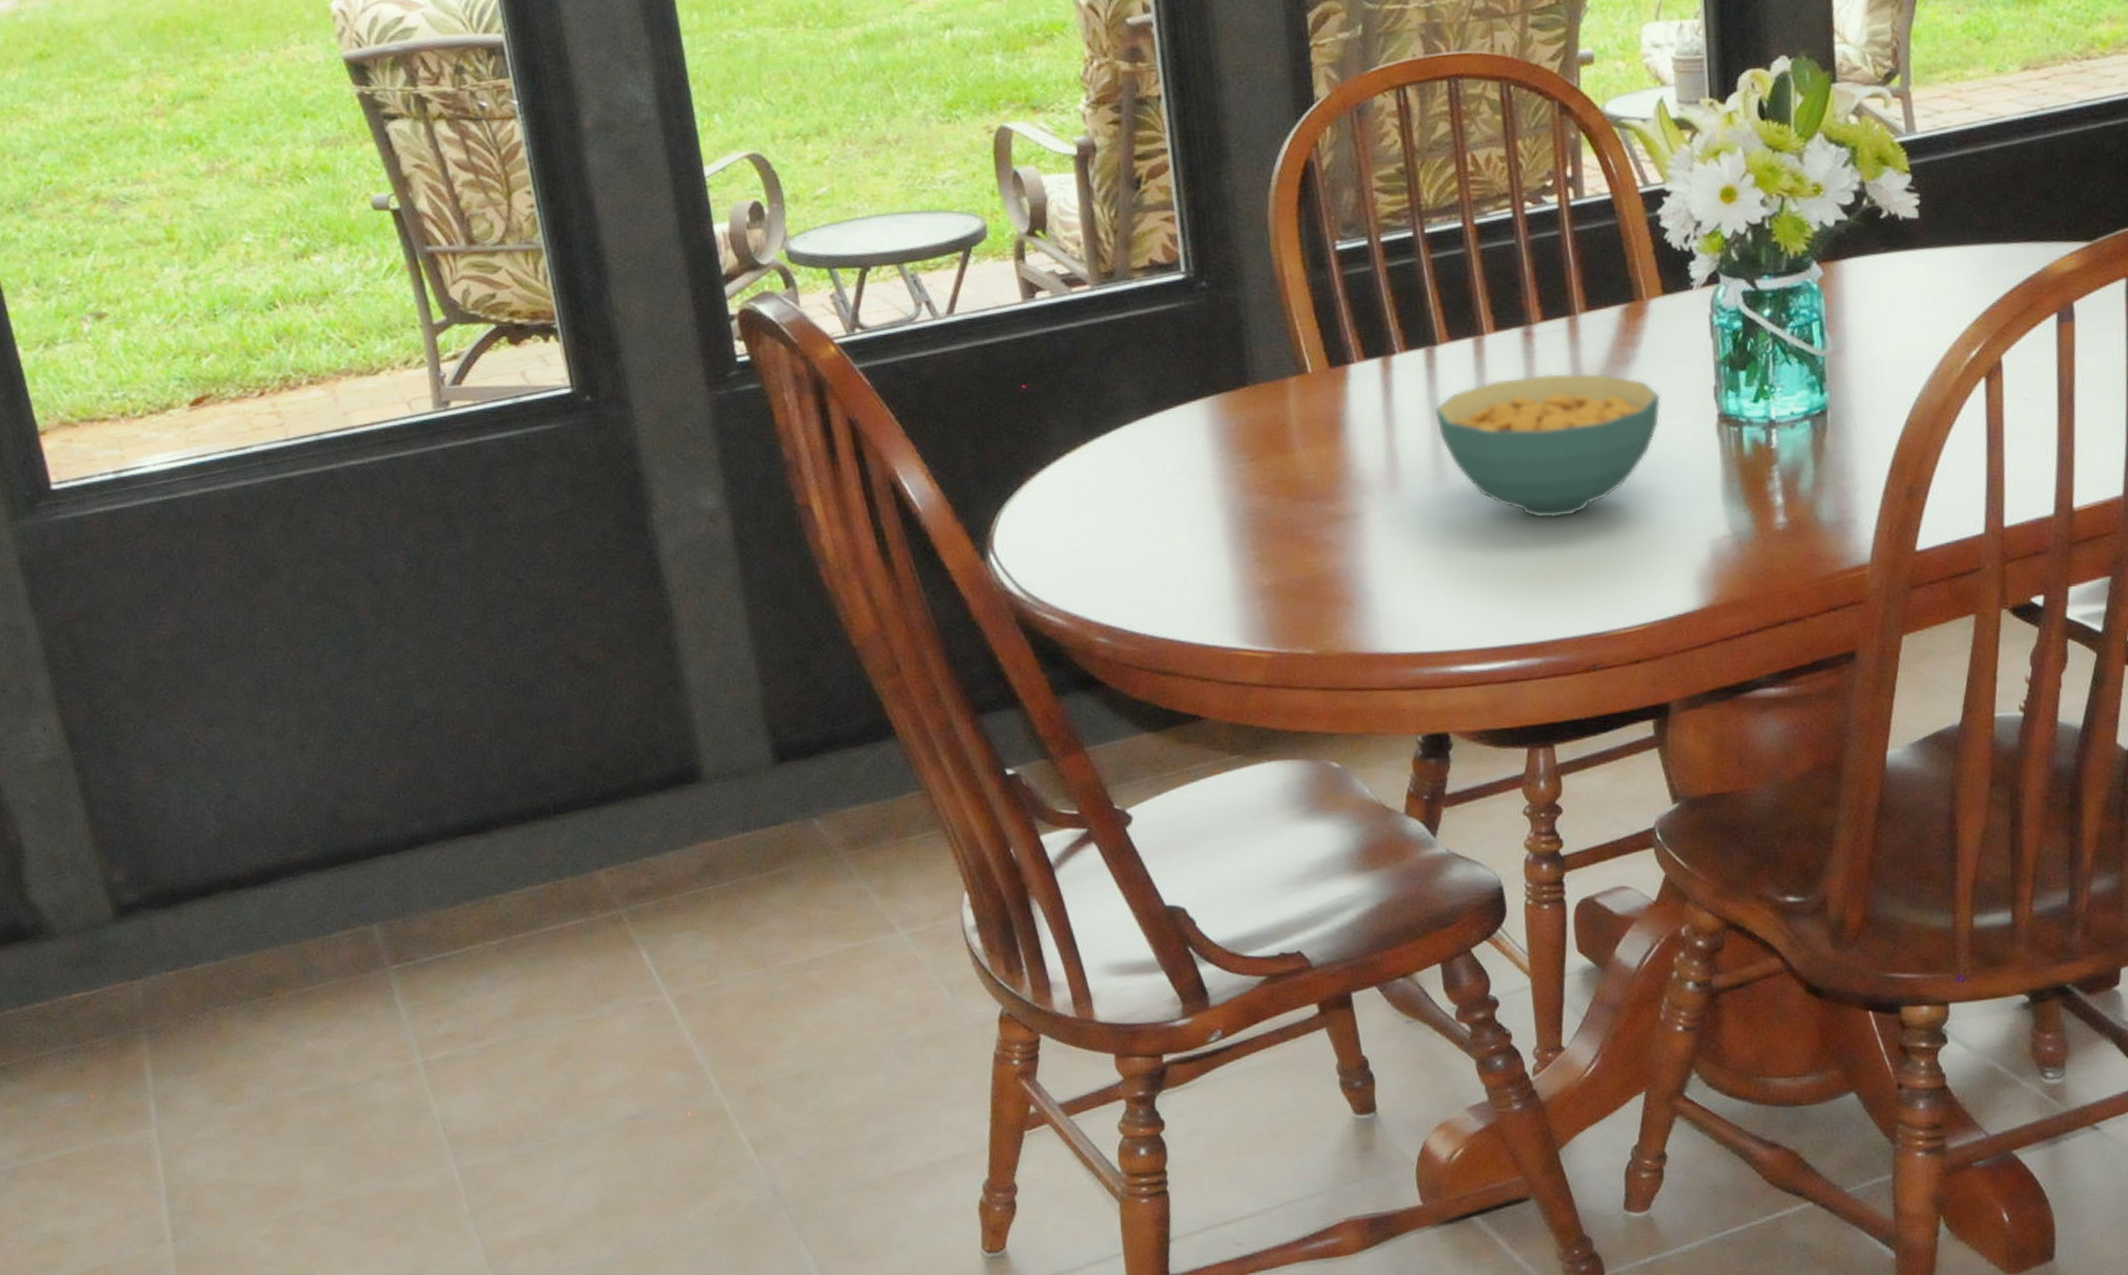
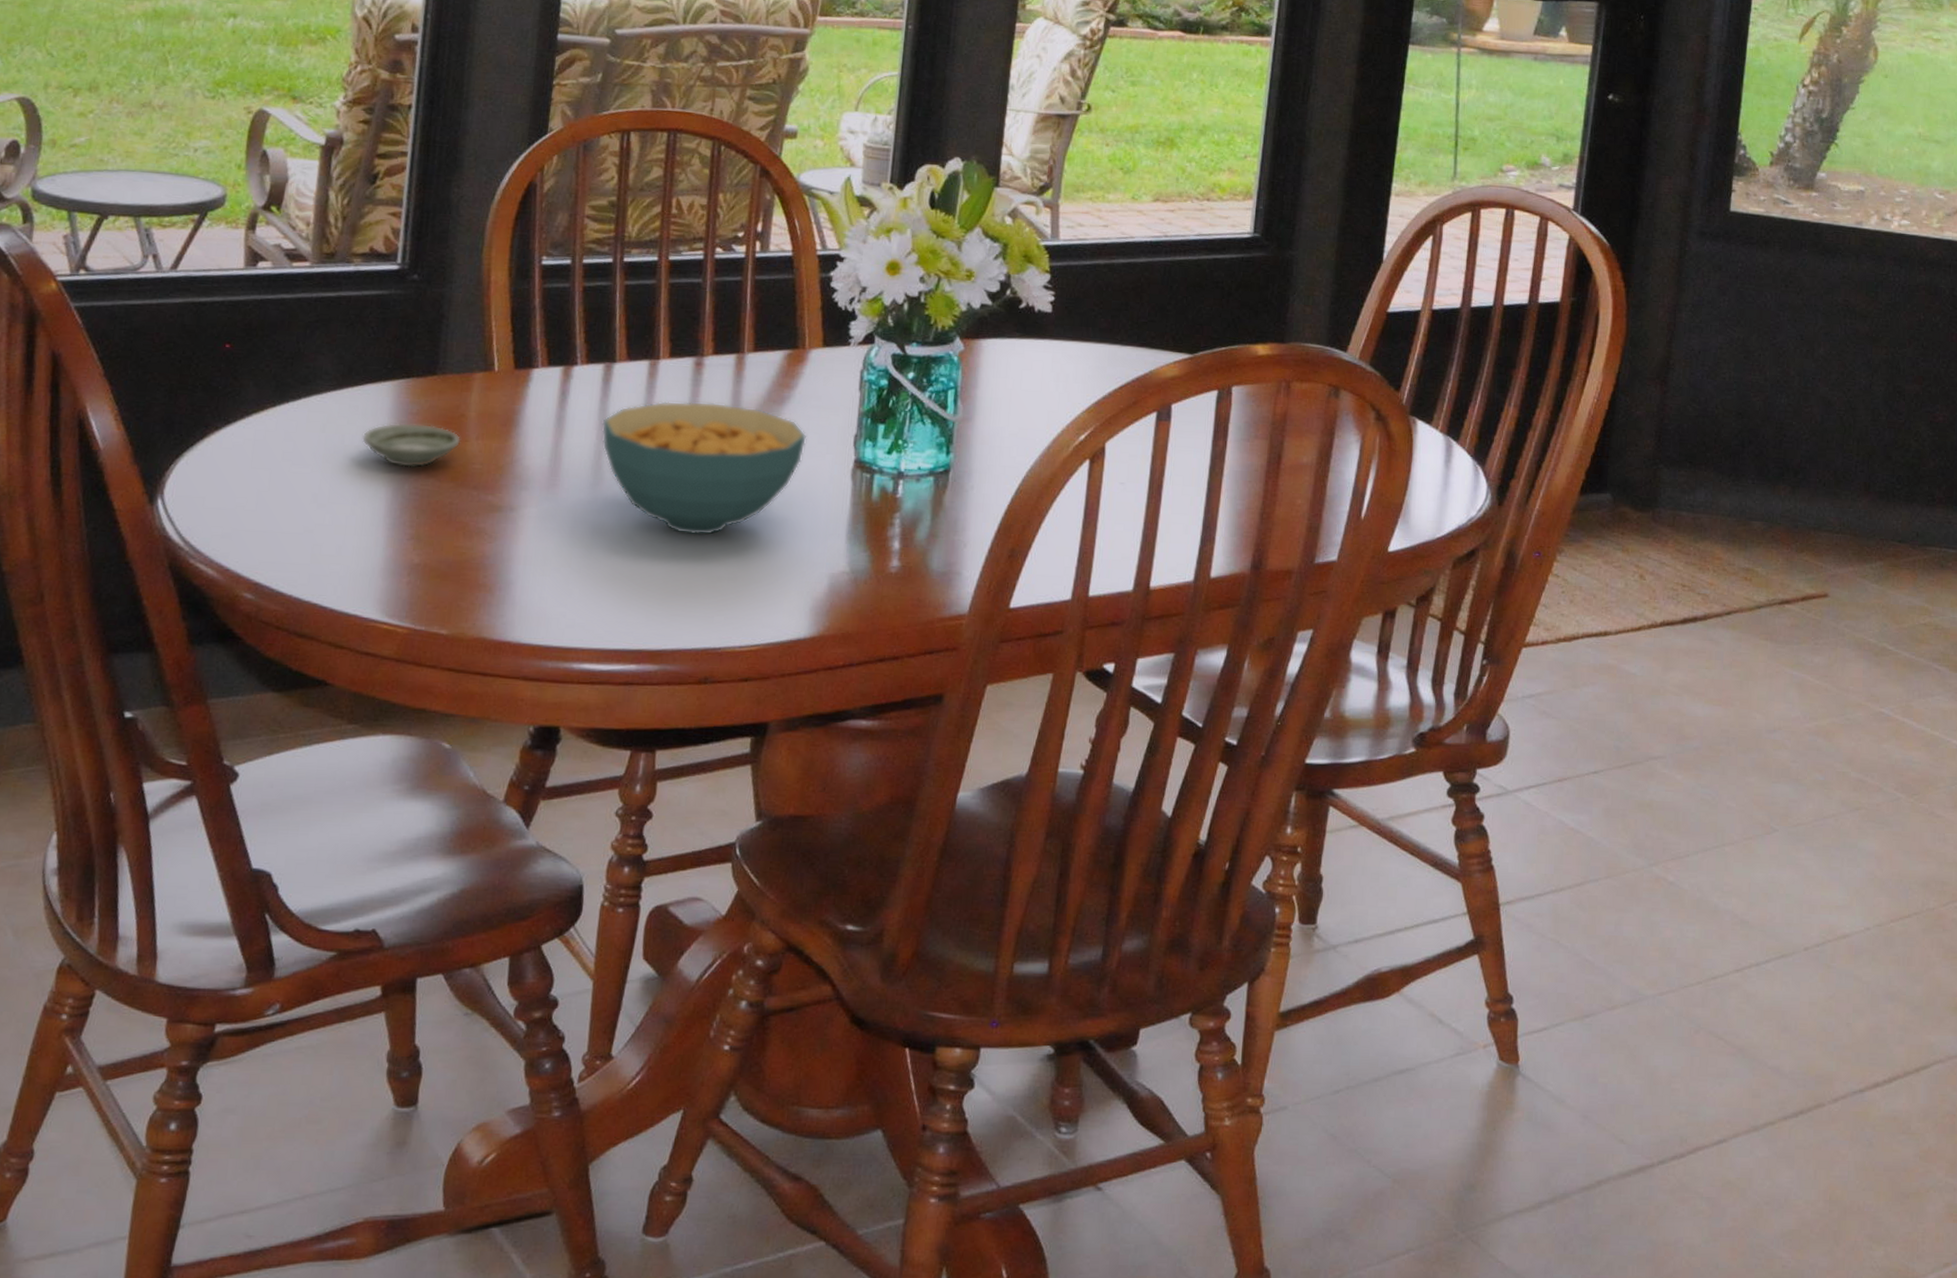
saucer: none [1183,439,1288,488] -> present [361,422,462,468]

